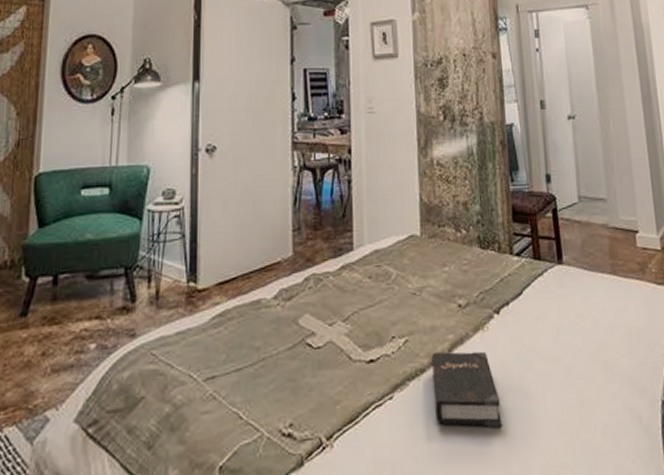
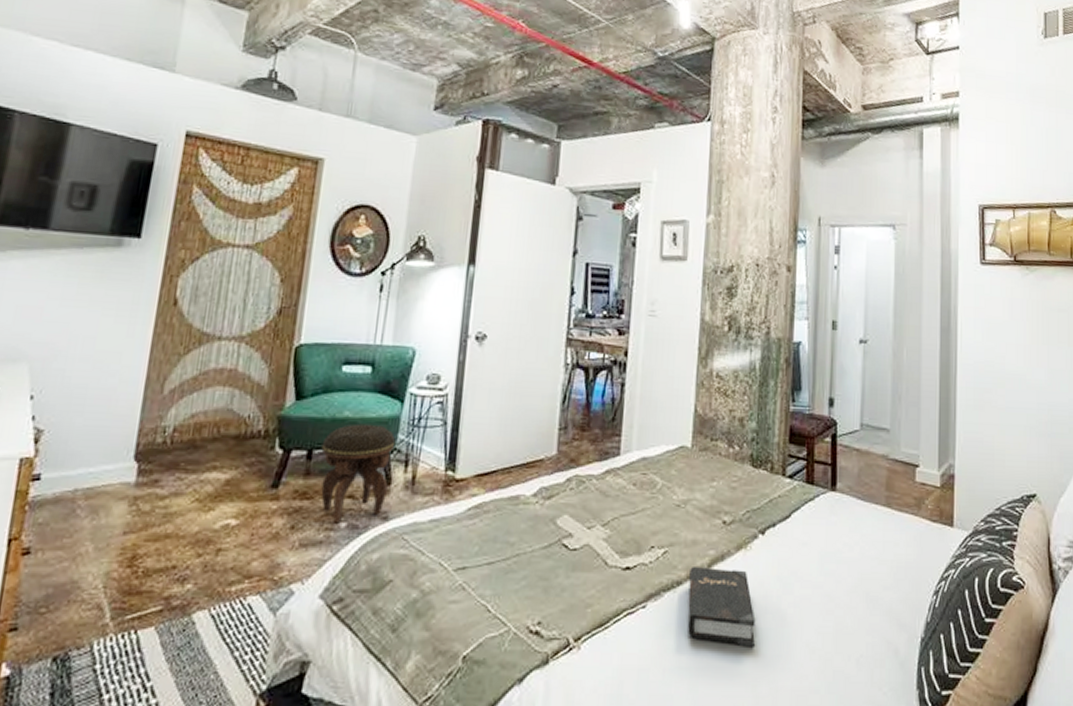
footstool: none [66,244,137,346] -> present [321,423,396,524]

